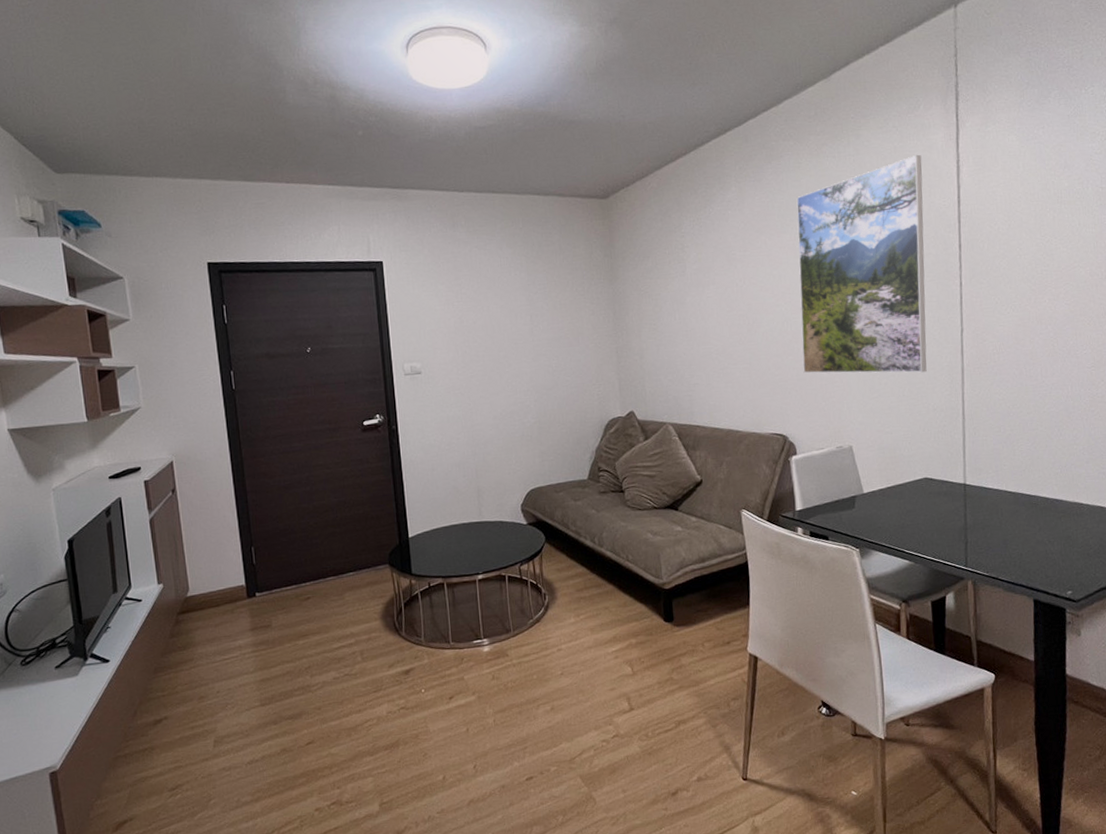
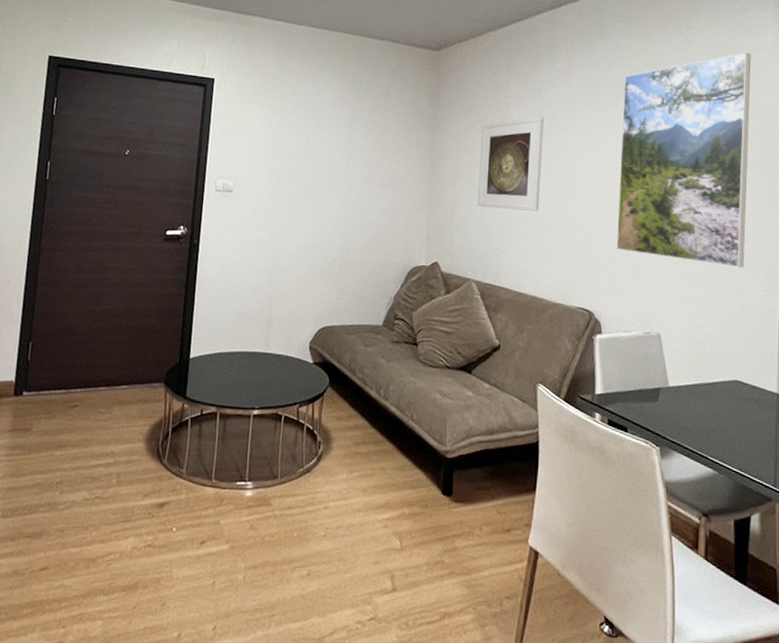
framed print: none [660,252,725,352] -> present [477,117,544,211]

